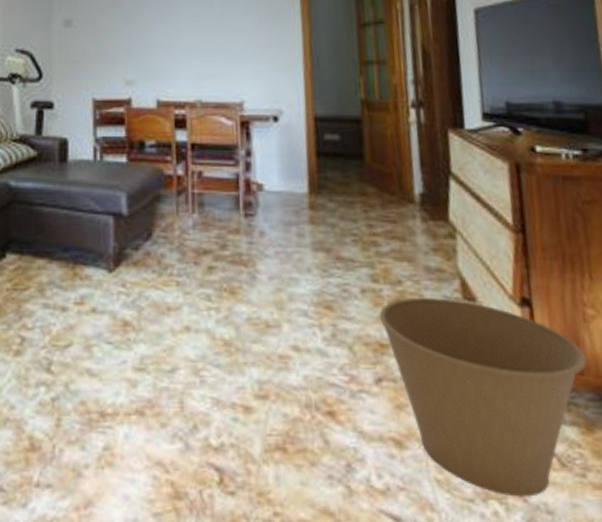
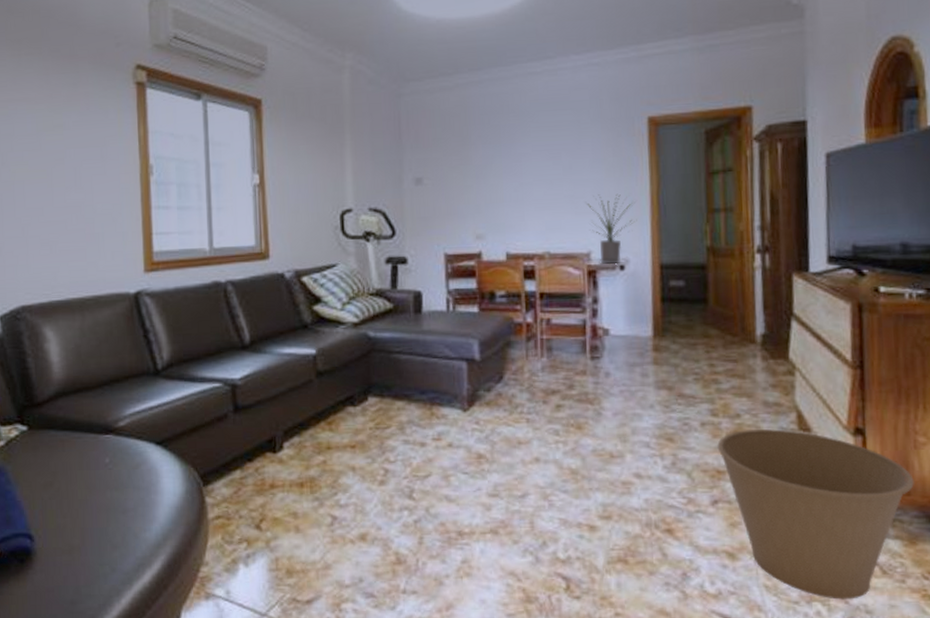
house plant: none [238,42,290,116] -> present [586,193,637,265]

